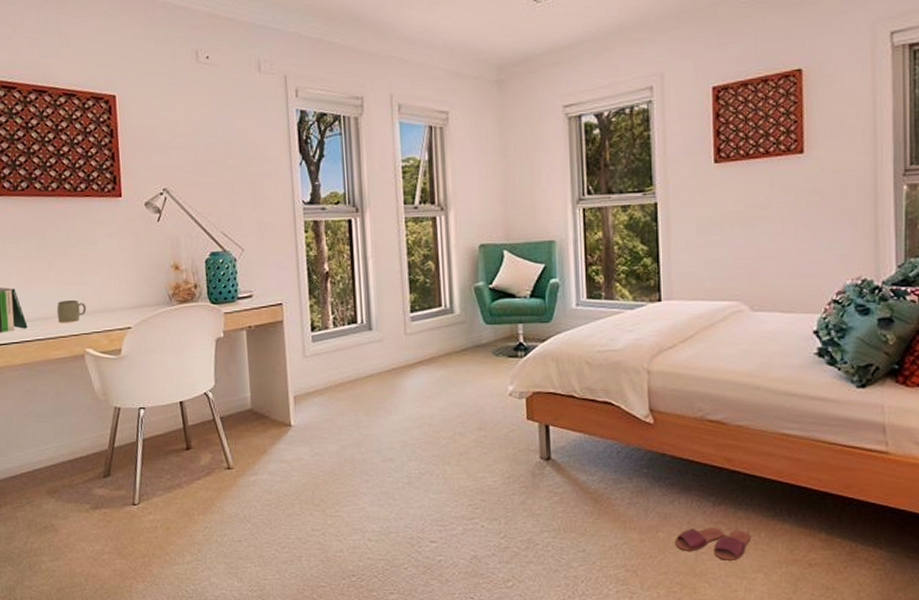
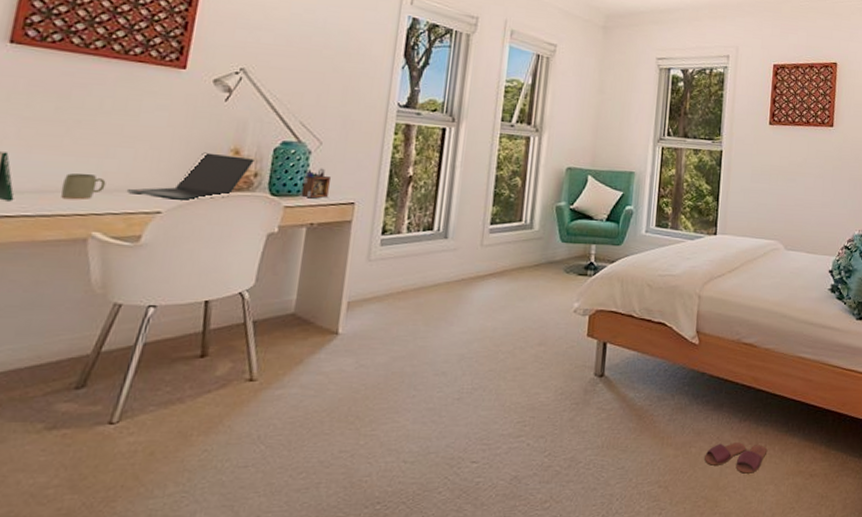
laptop: none [102,270,192,315] -> present [126,152,254,200]
desk organizer: none [234,273,258,303] -> present [301,168,332,199]

